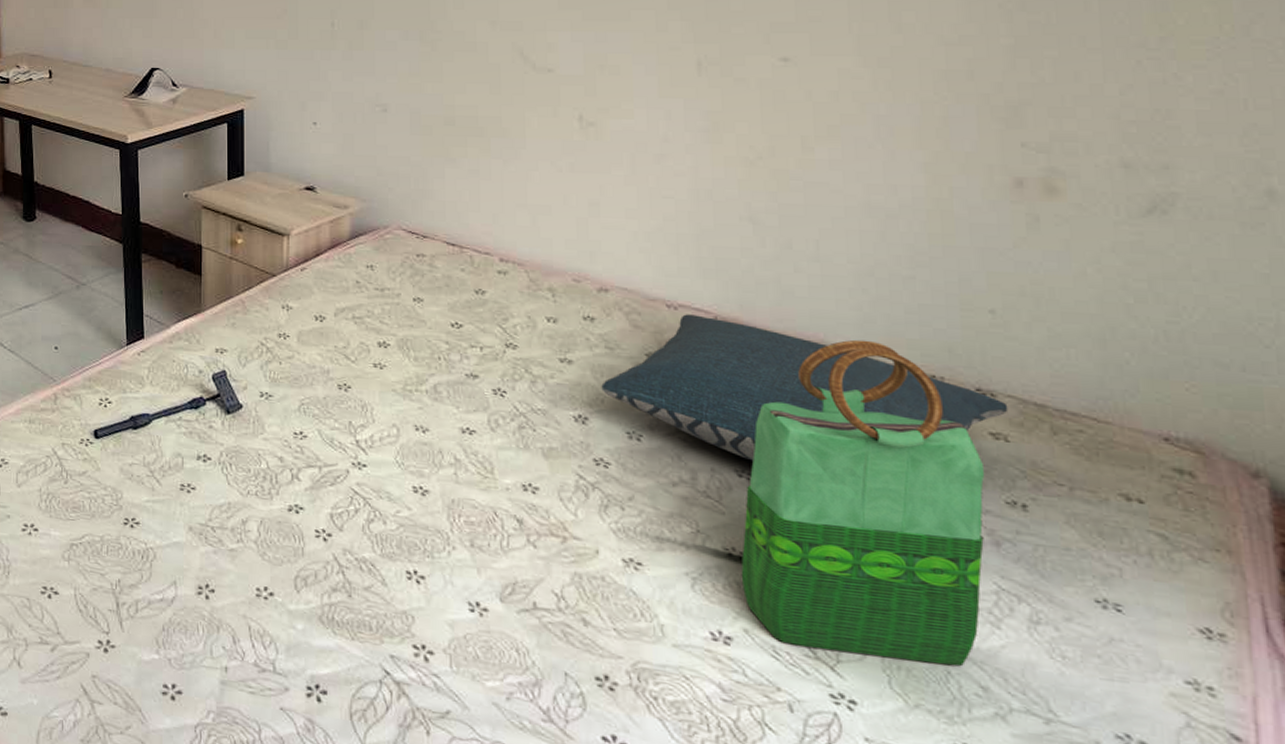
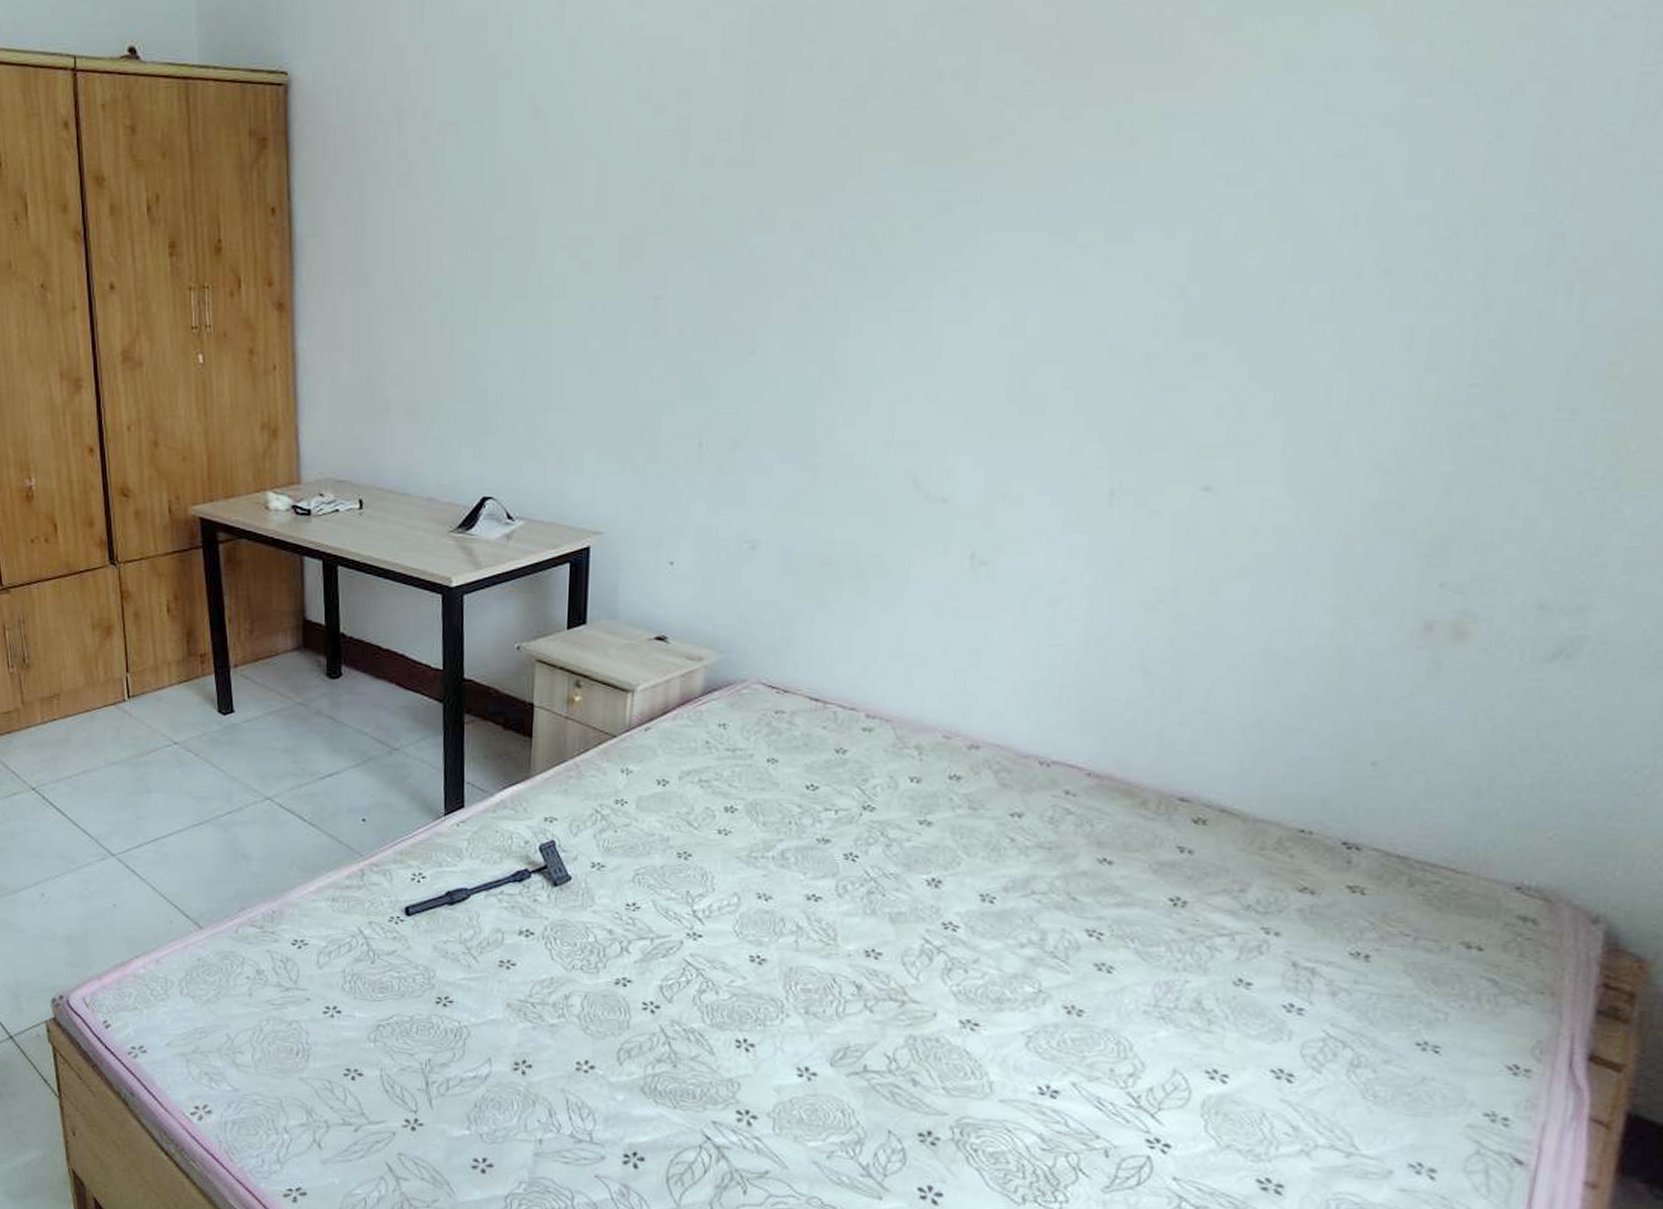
pillow: present [601,314,1009,461] -> none [959,771,1371,921]
tote bag: present [741,339,985,667] -> none [1076,794,1336,1109]

